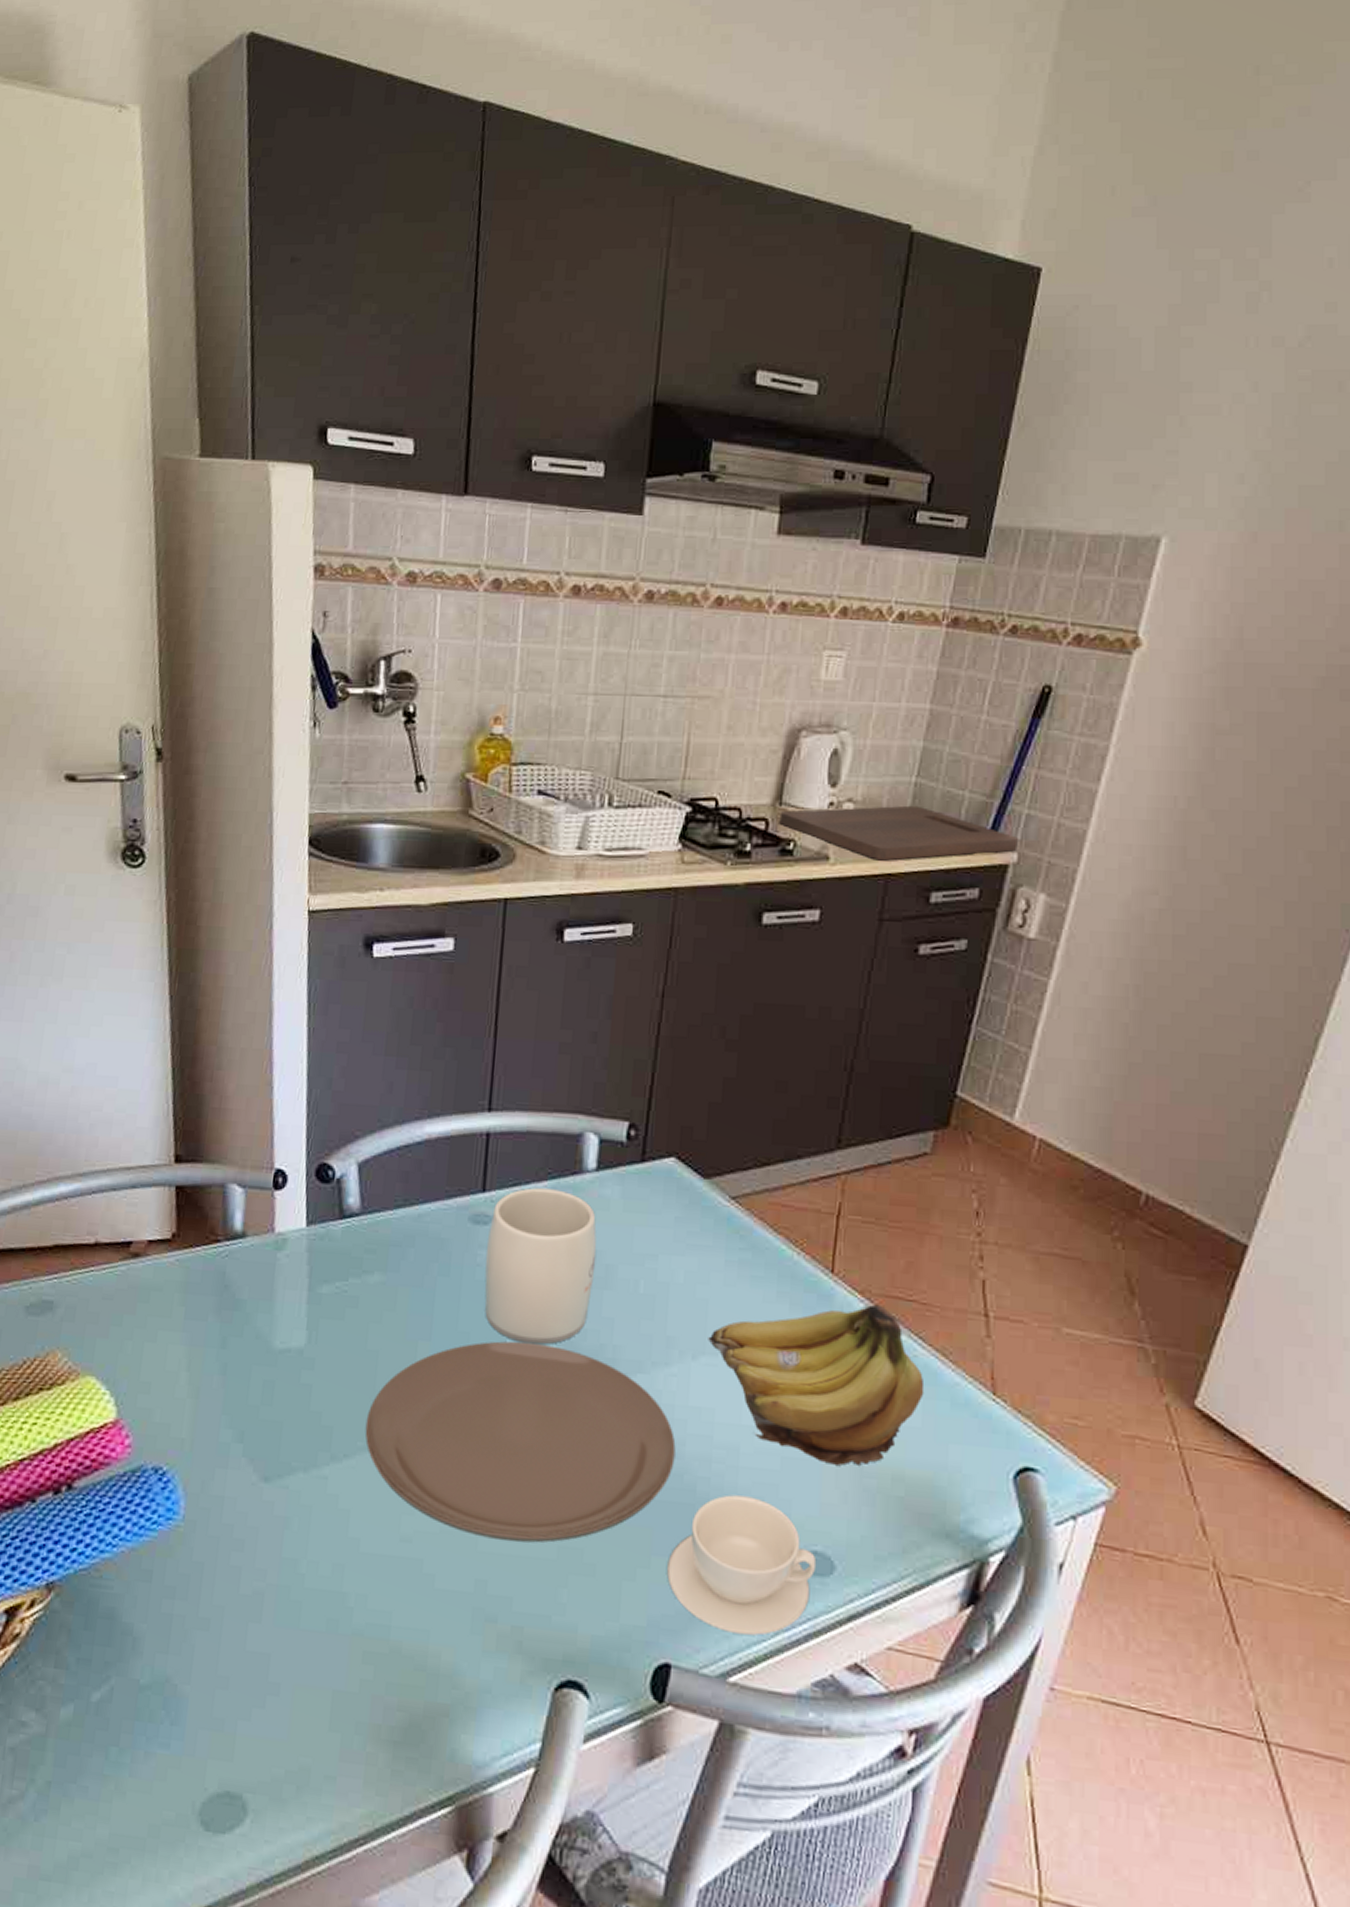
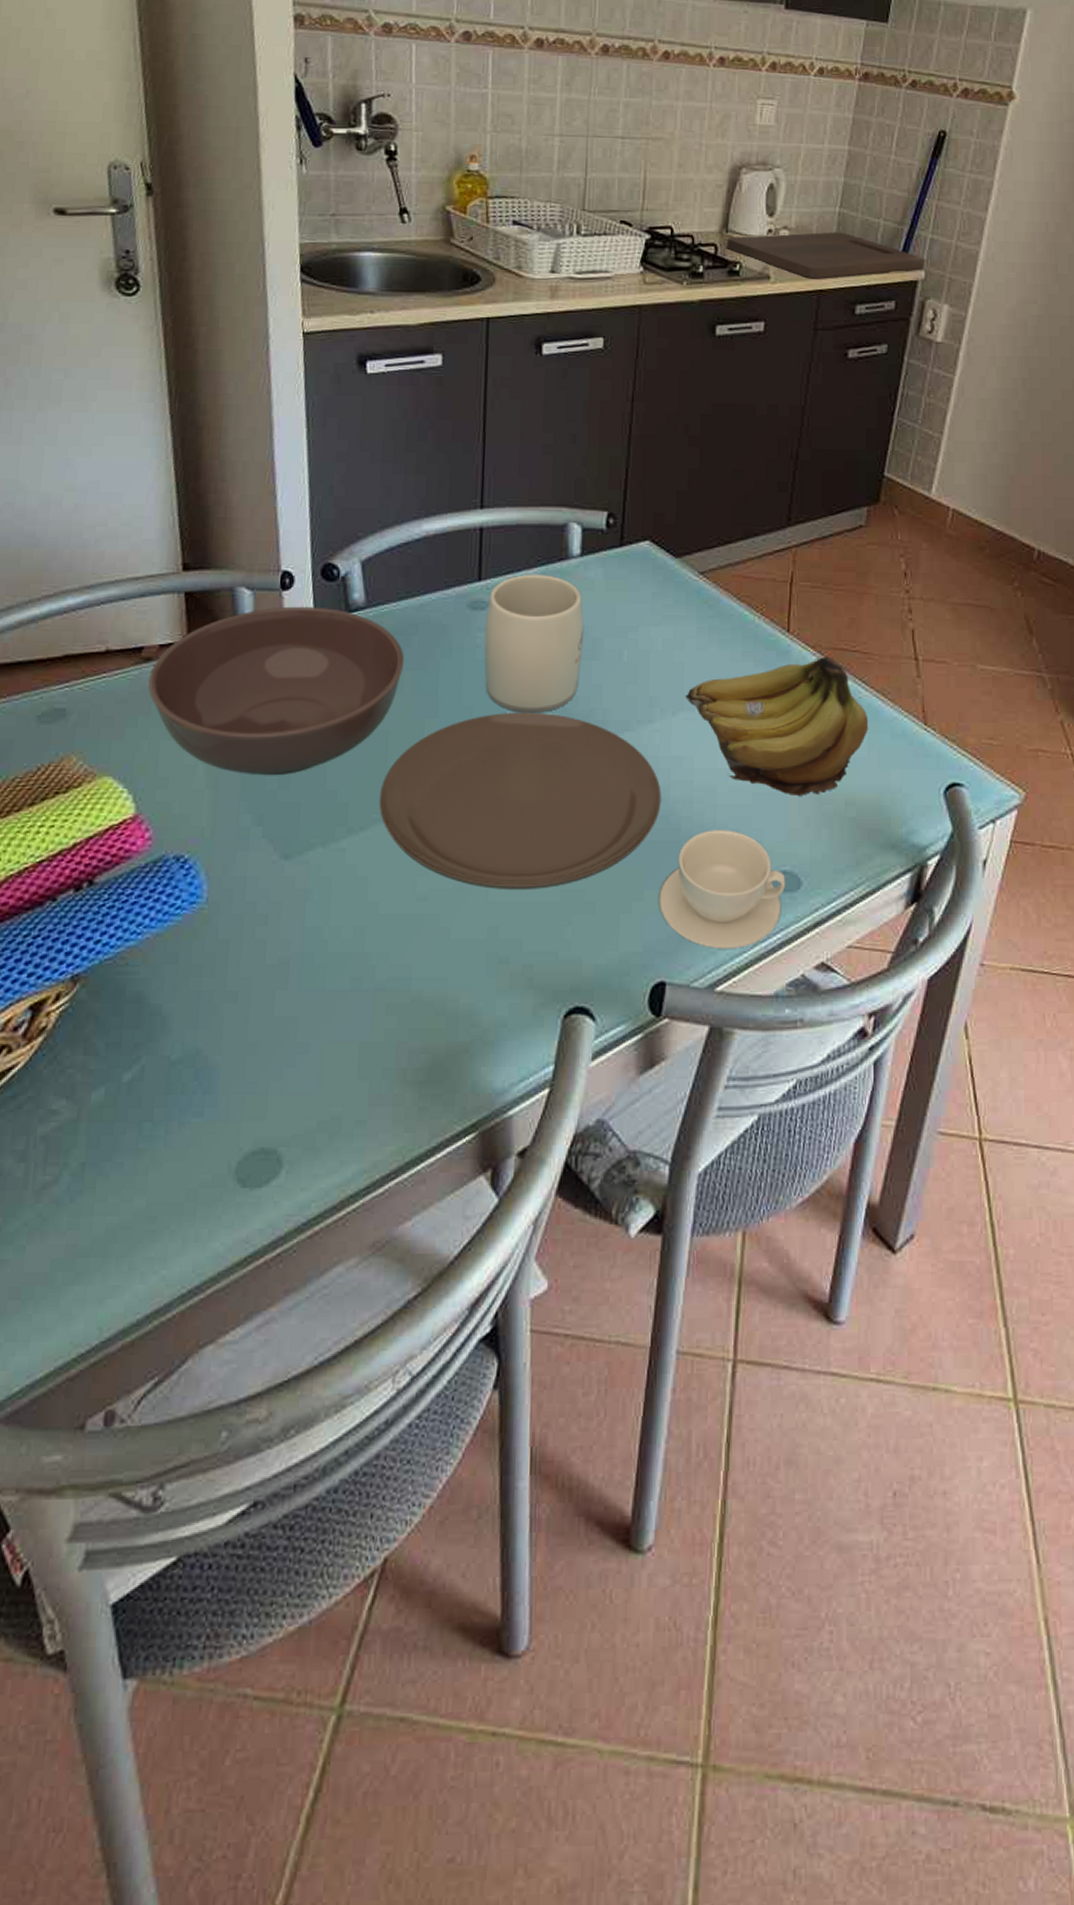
bowl: none [135,1207,399,1391] -> present [148,606,405,776]

